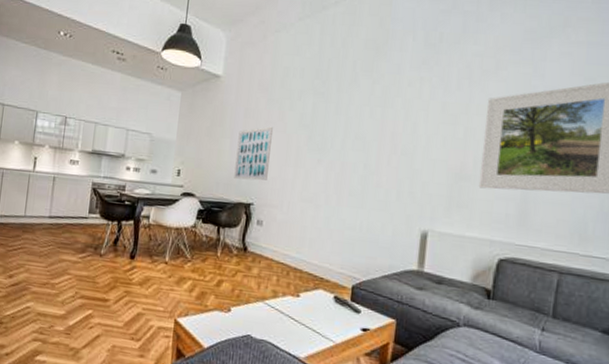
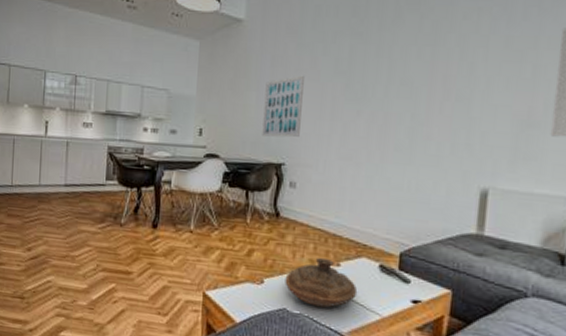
decorative bowl: none [250,288,315,335] -> present [285,257,358,308]

